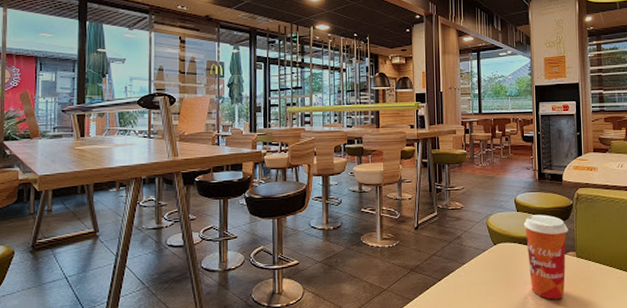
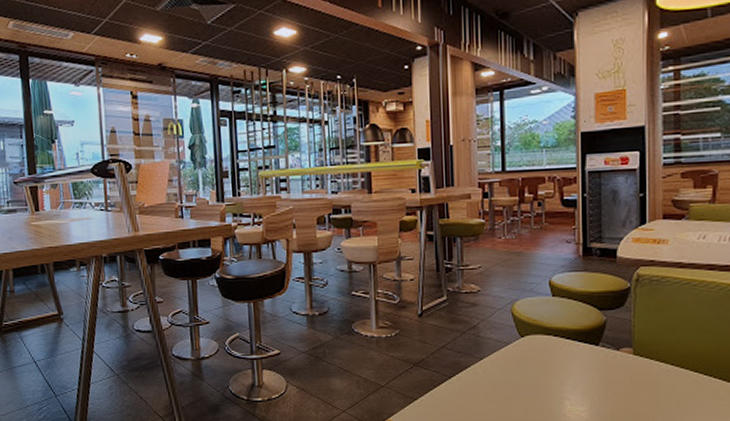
paper cup: present [523,214,569,300] -> none [561,300,623,406]

